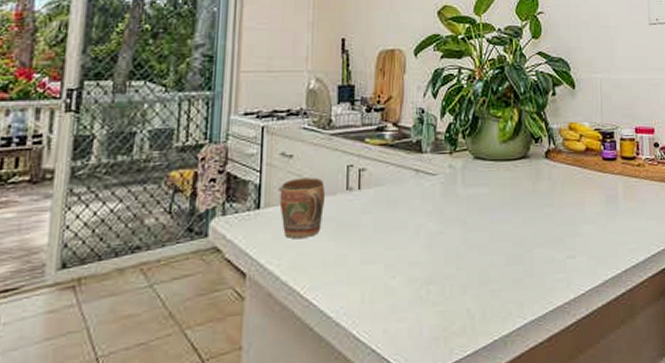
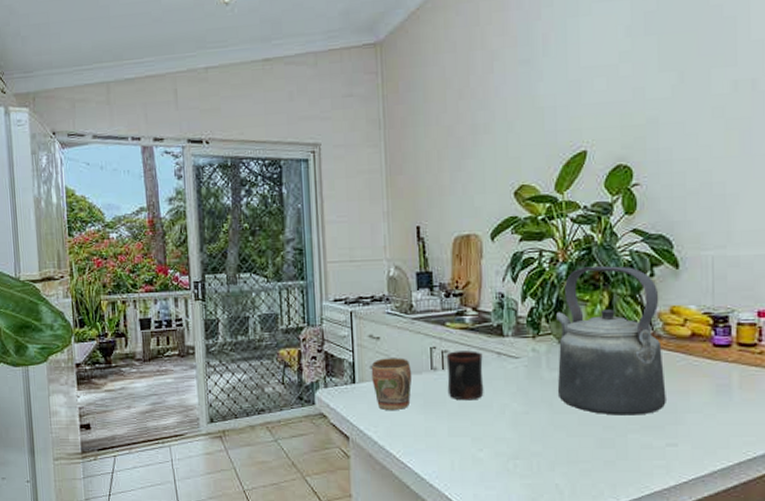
mug: none [362,168,401,223] -> present [446,351,484,401]
kettle: none [471,85,566,231] -> present [556,266,666,416]

